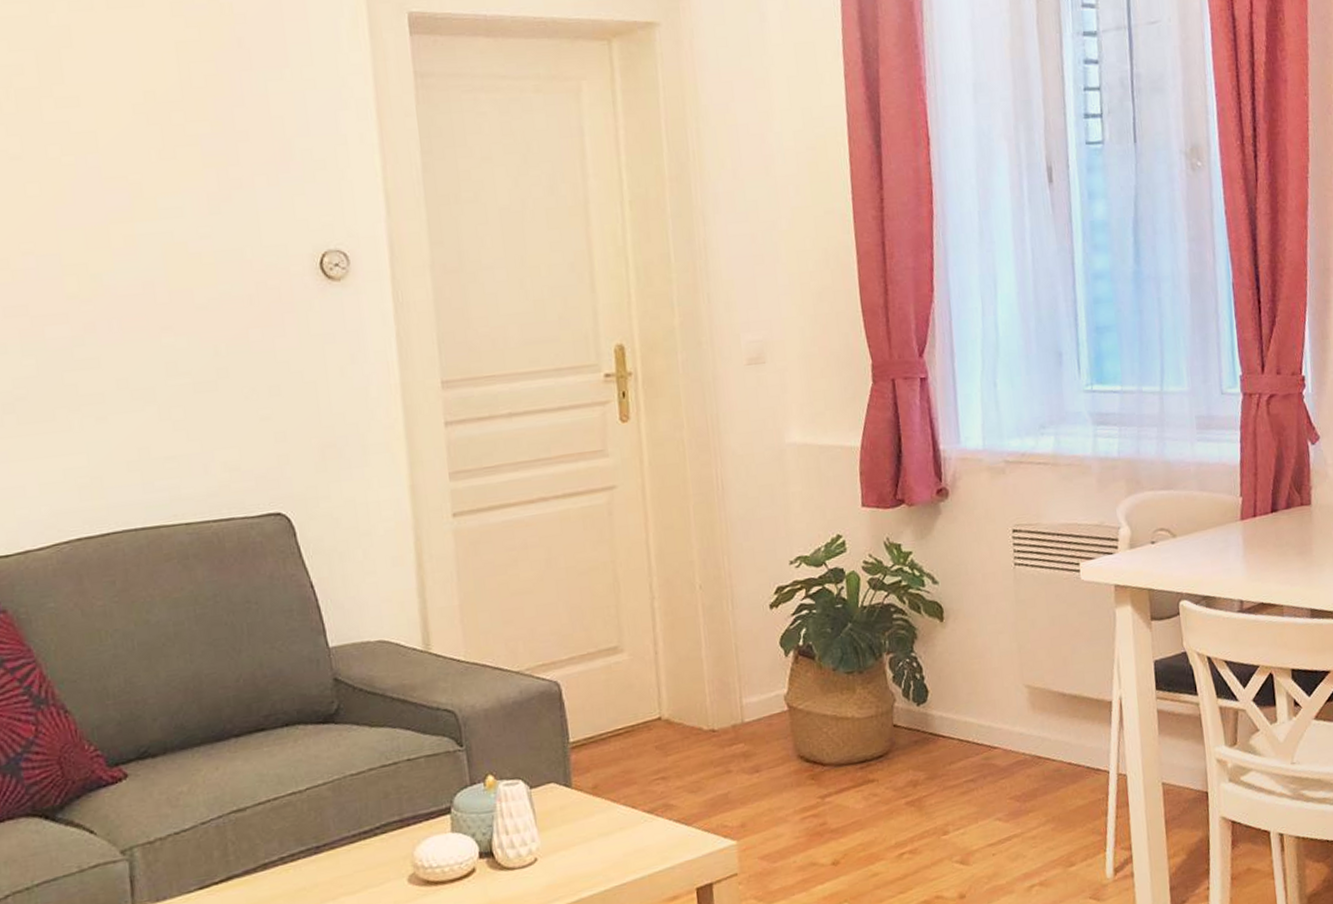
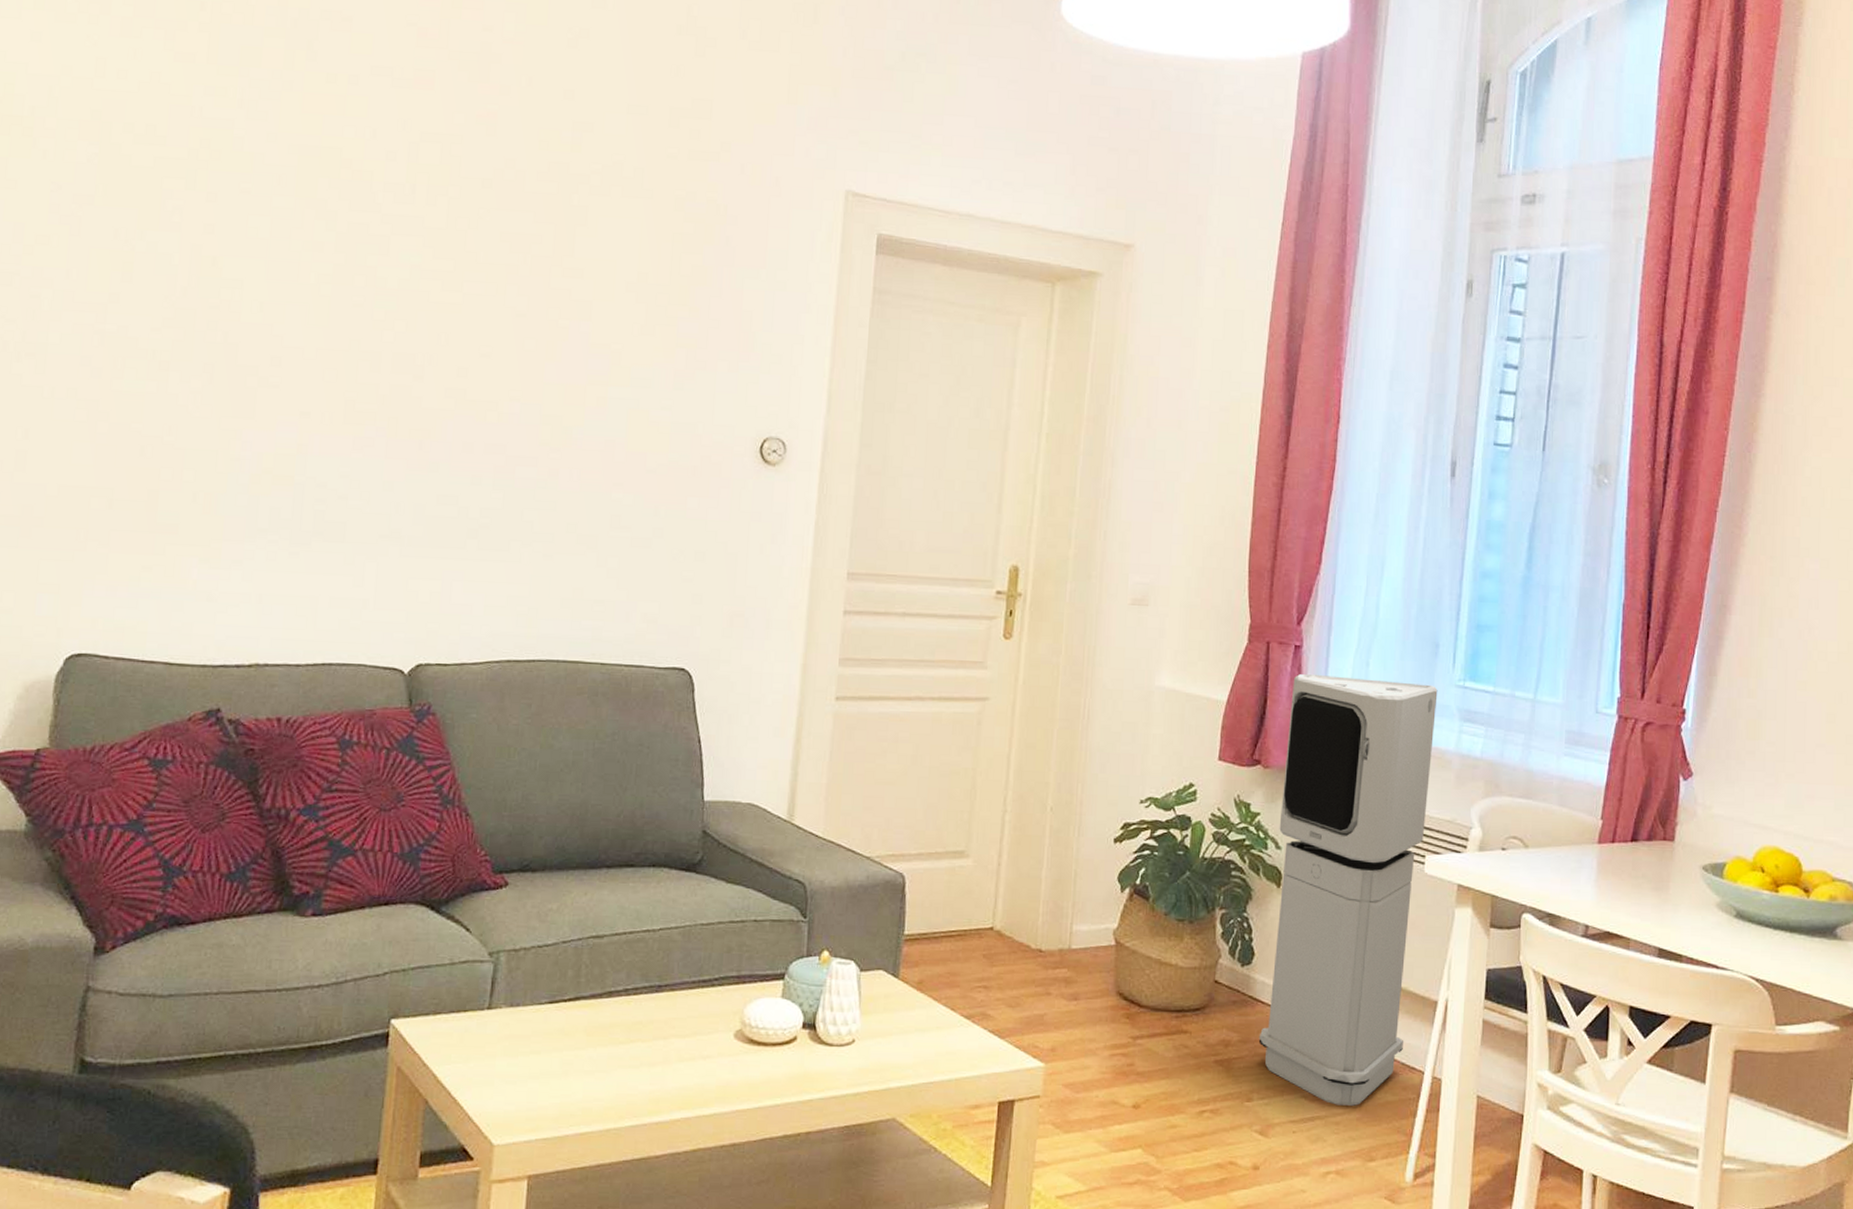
air purifier: none [924,394,1086,821] -> present [1258,674,1438,1106]

